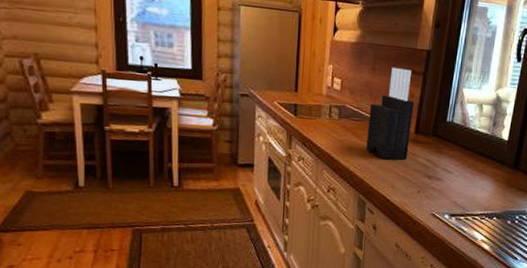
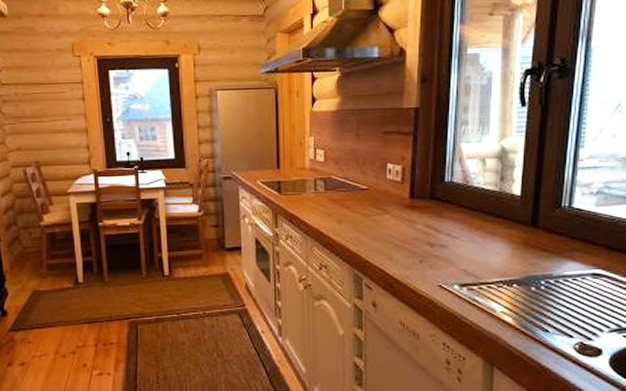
knife block: present [366,67,415,160] -> none [357,130,406,230]

